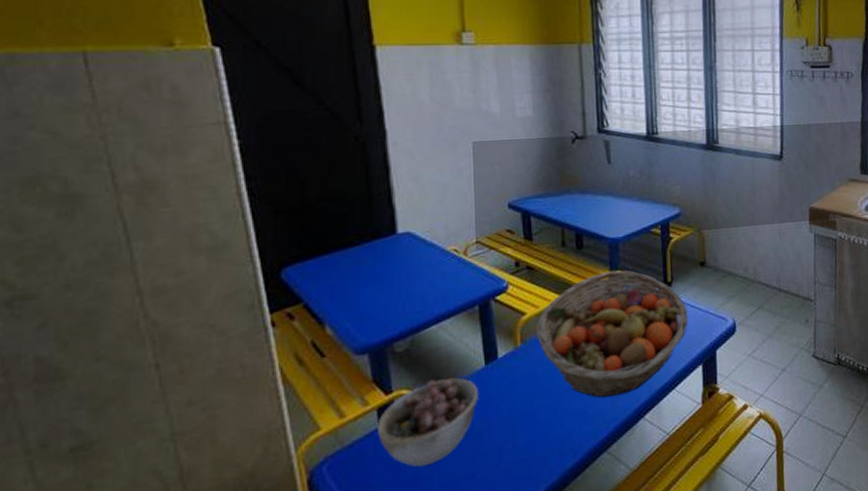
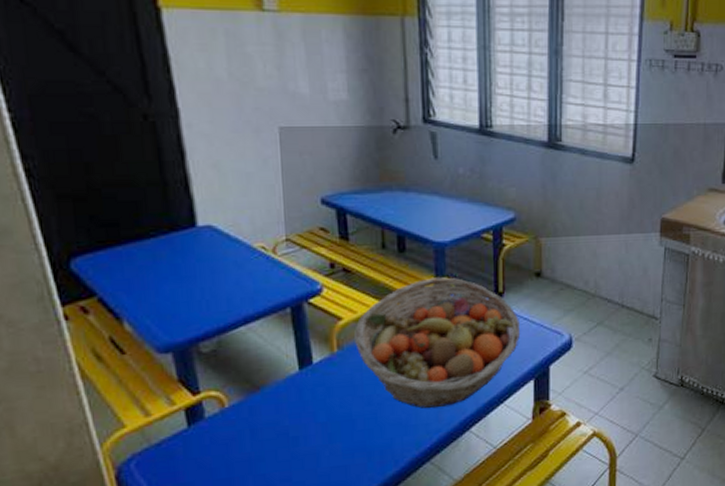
bowl: present [377,378,478,467] -> none [186,381,293,468]

